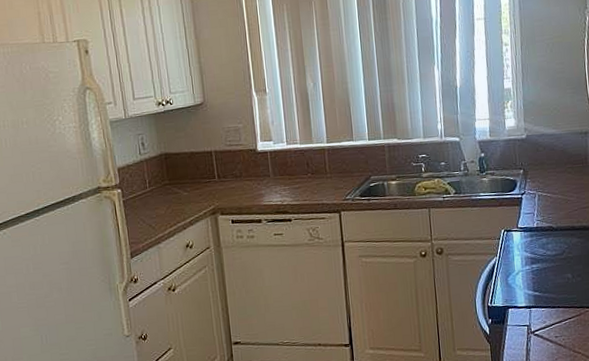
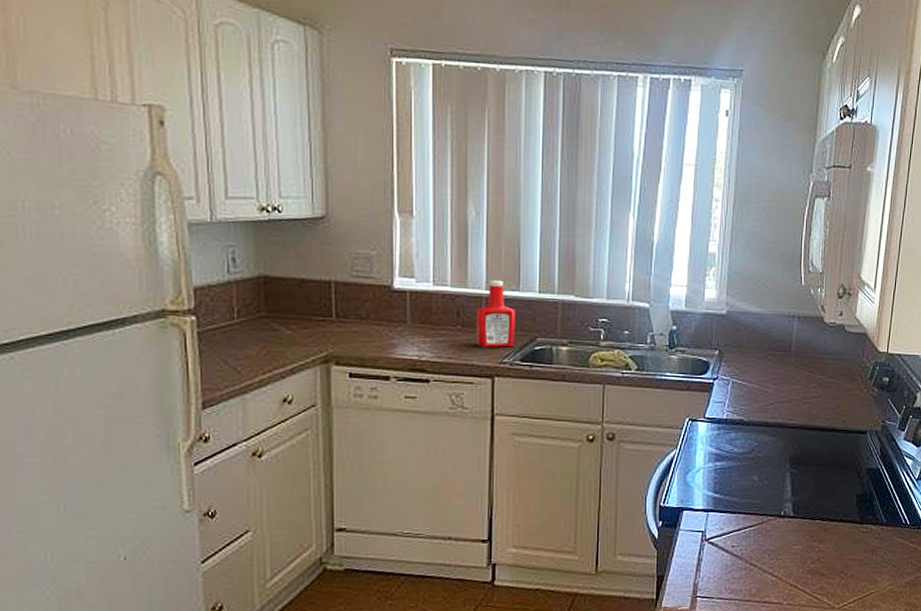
ketchup bottle: none [322,134,354,189] -> present [476,280,516,347]

